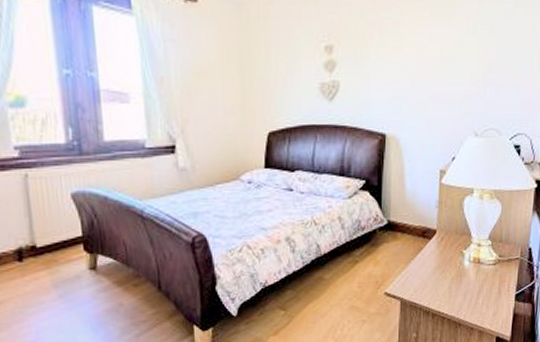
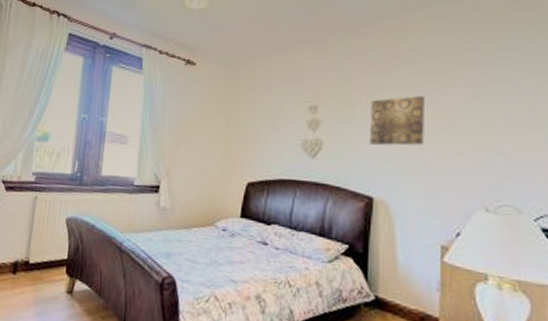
wall art: none [381,30,432,82] -> present [369,96,426,146]

